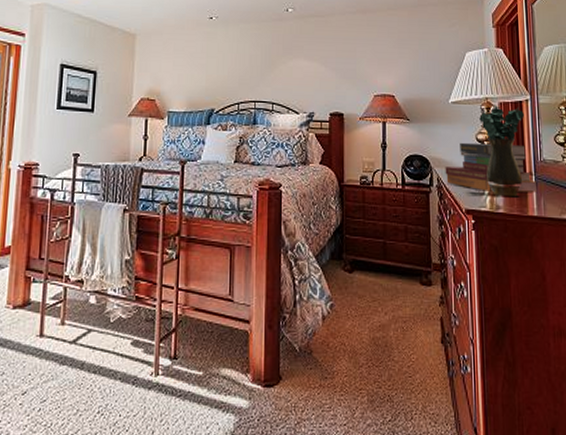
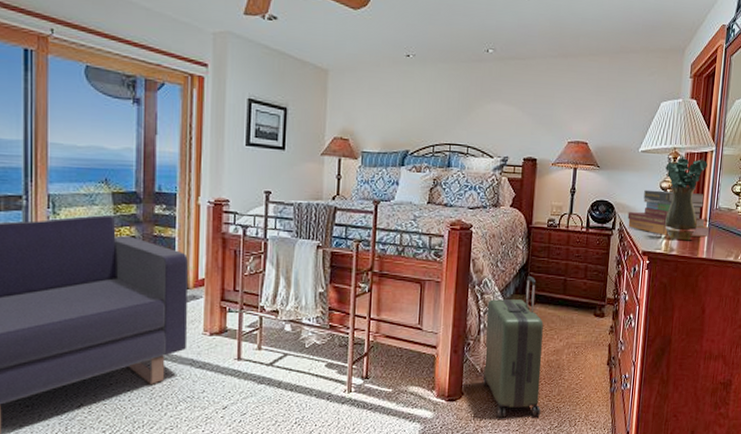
suitcase: none [301,239,370,409] -> present [482,276,544,418]

